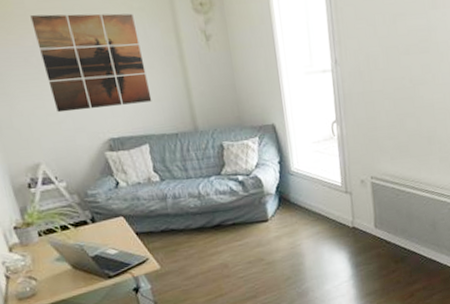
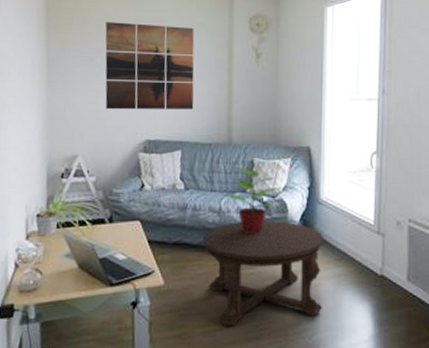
coffee table: none [188,195,307,292] -> present [202,220,323,326]
potted plant: none [197,146,253,212] -> present [221,162,281,234]

